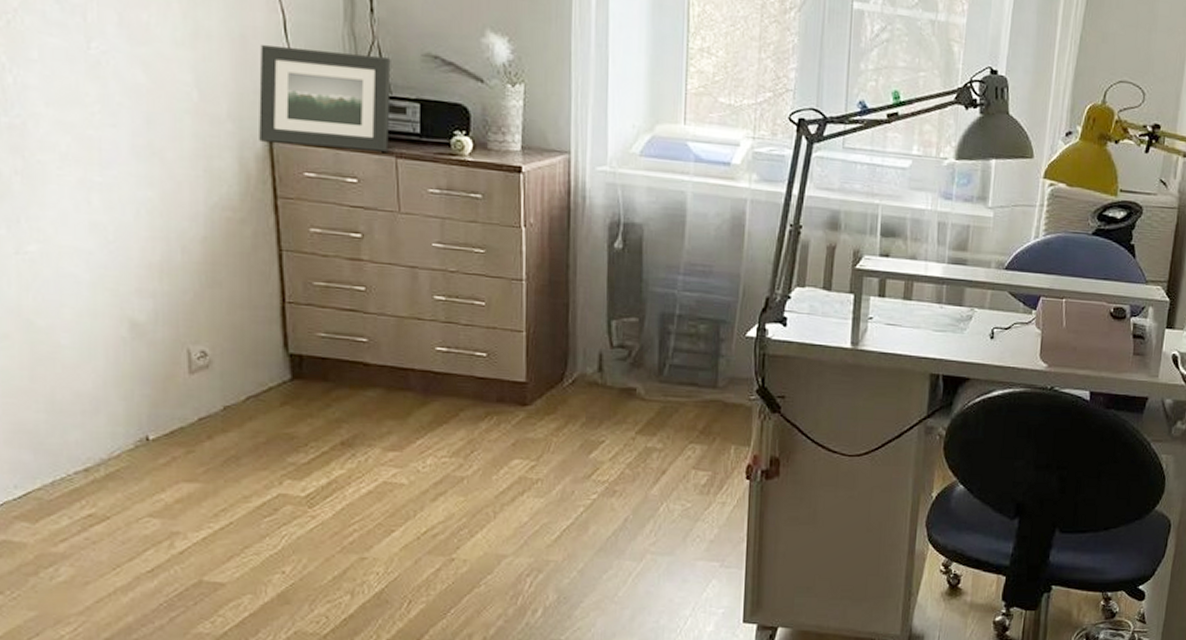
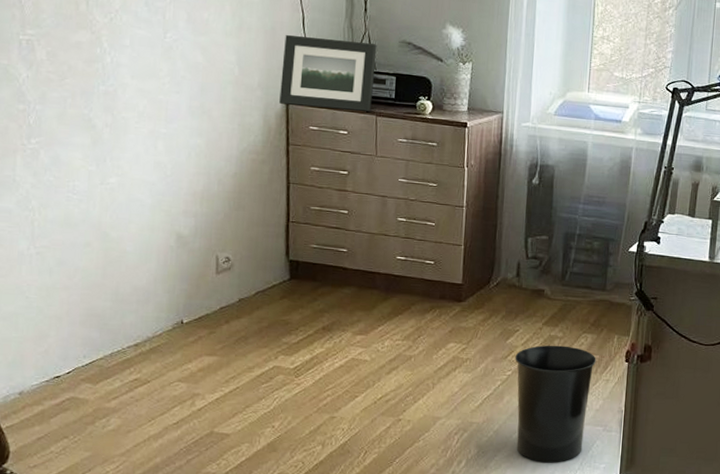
waste bin: none [601,459,708,608] -> present [515,345,596,462]

